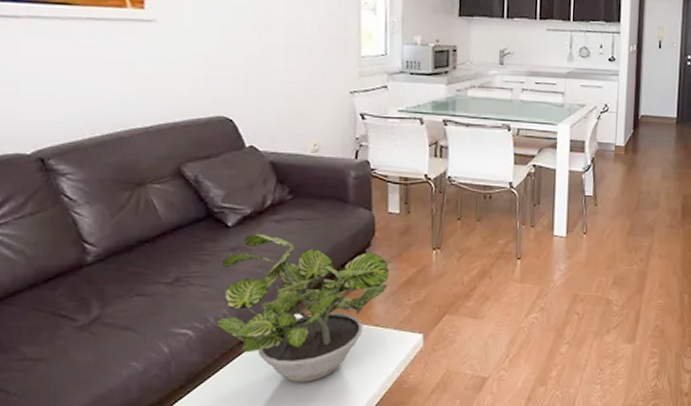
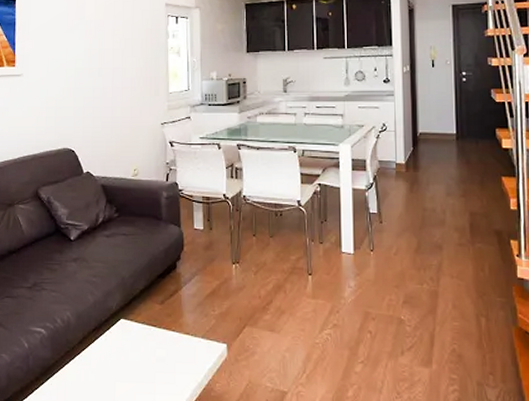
potted plant: present [216,233,390,383] -> none [62,246,197,383]

